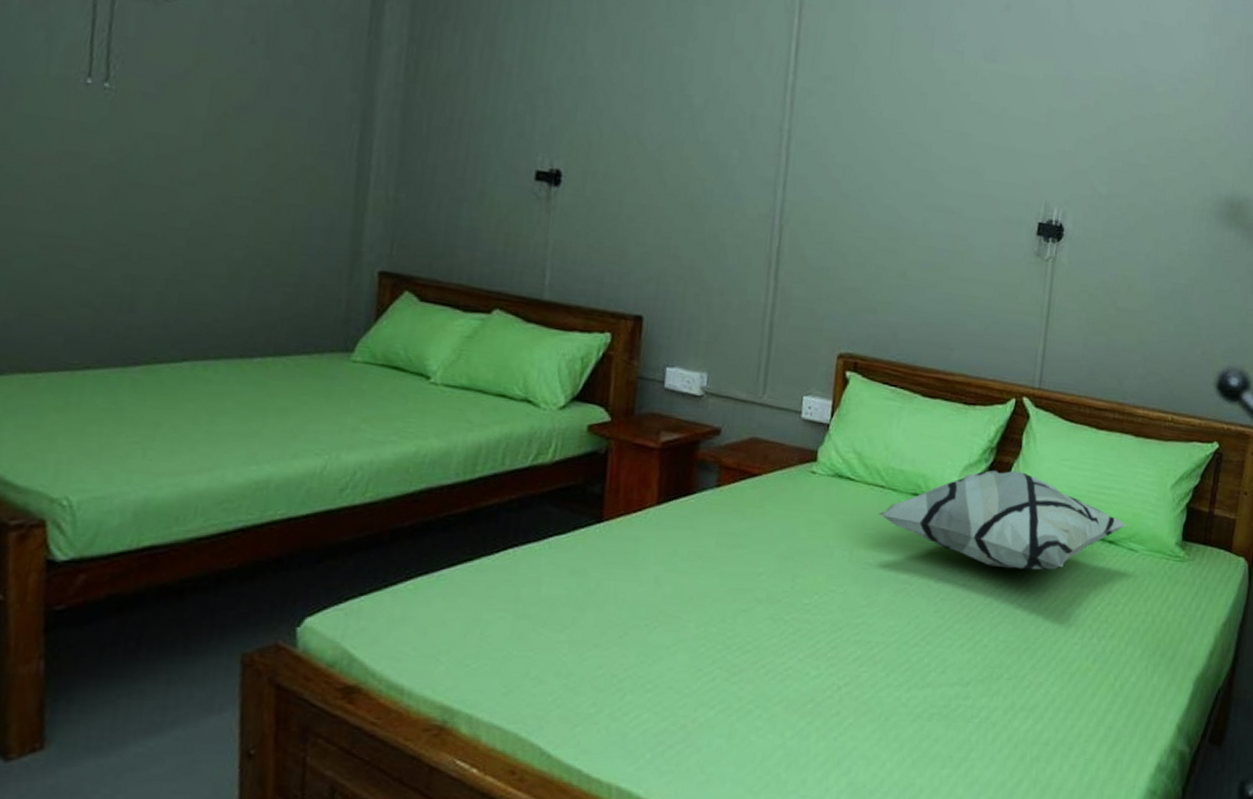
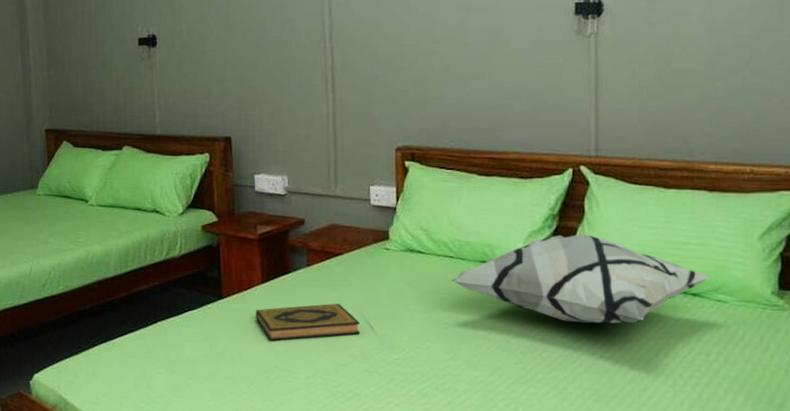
hardback book: none [643,534,770,579] -> present [256,304,361,341]

